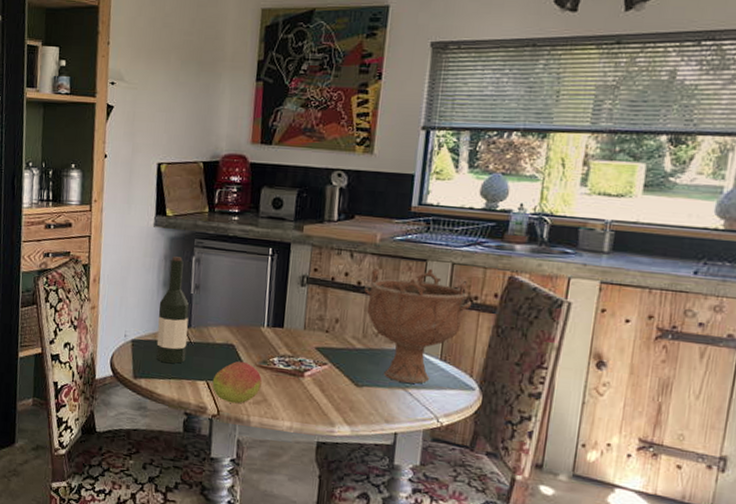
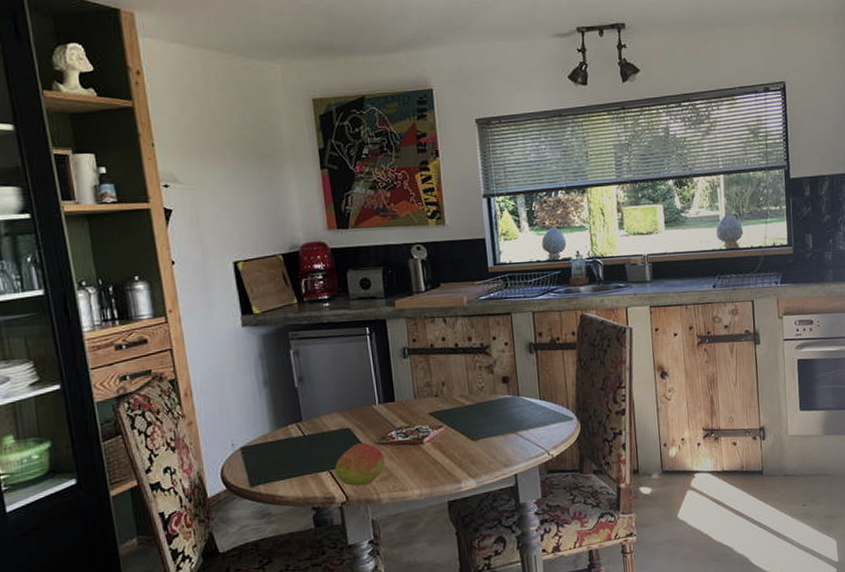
wine bottle: present [156,256,190,364] -> none [263,353,303,463]
decorative bowl: present [364,267,472,384] -> none [462,320,556,428]

